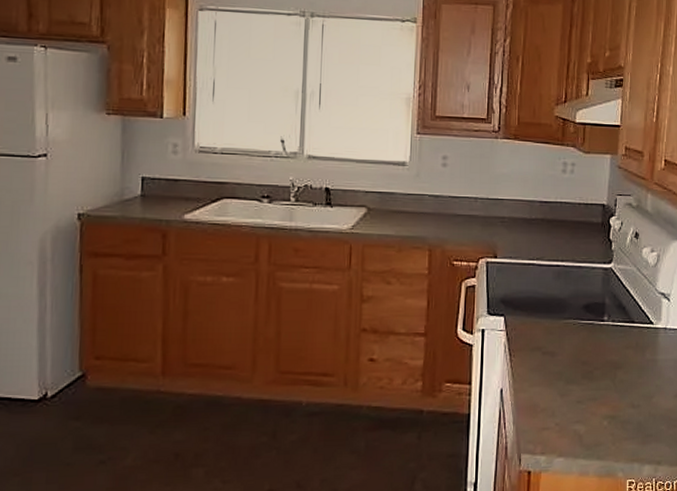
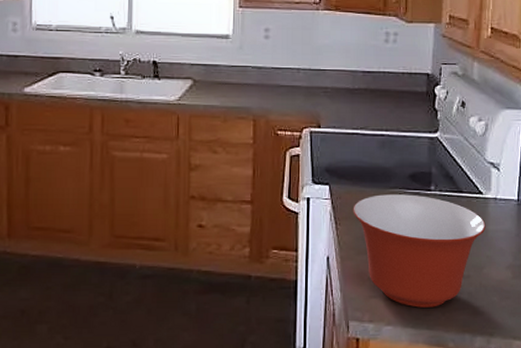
mixing bowl: none [527,325,656,438] -> present [353,194,486,308]

